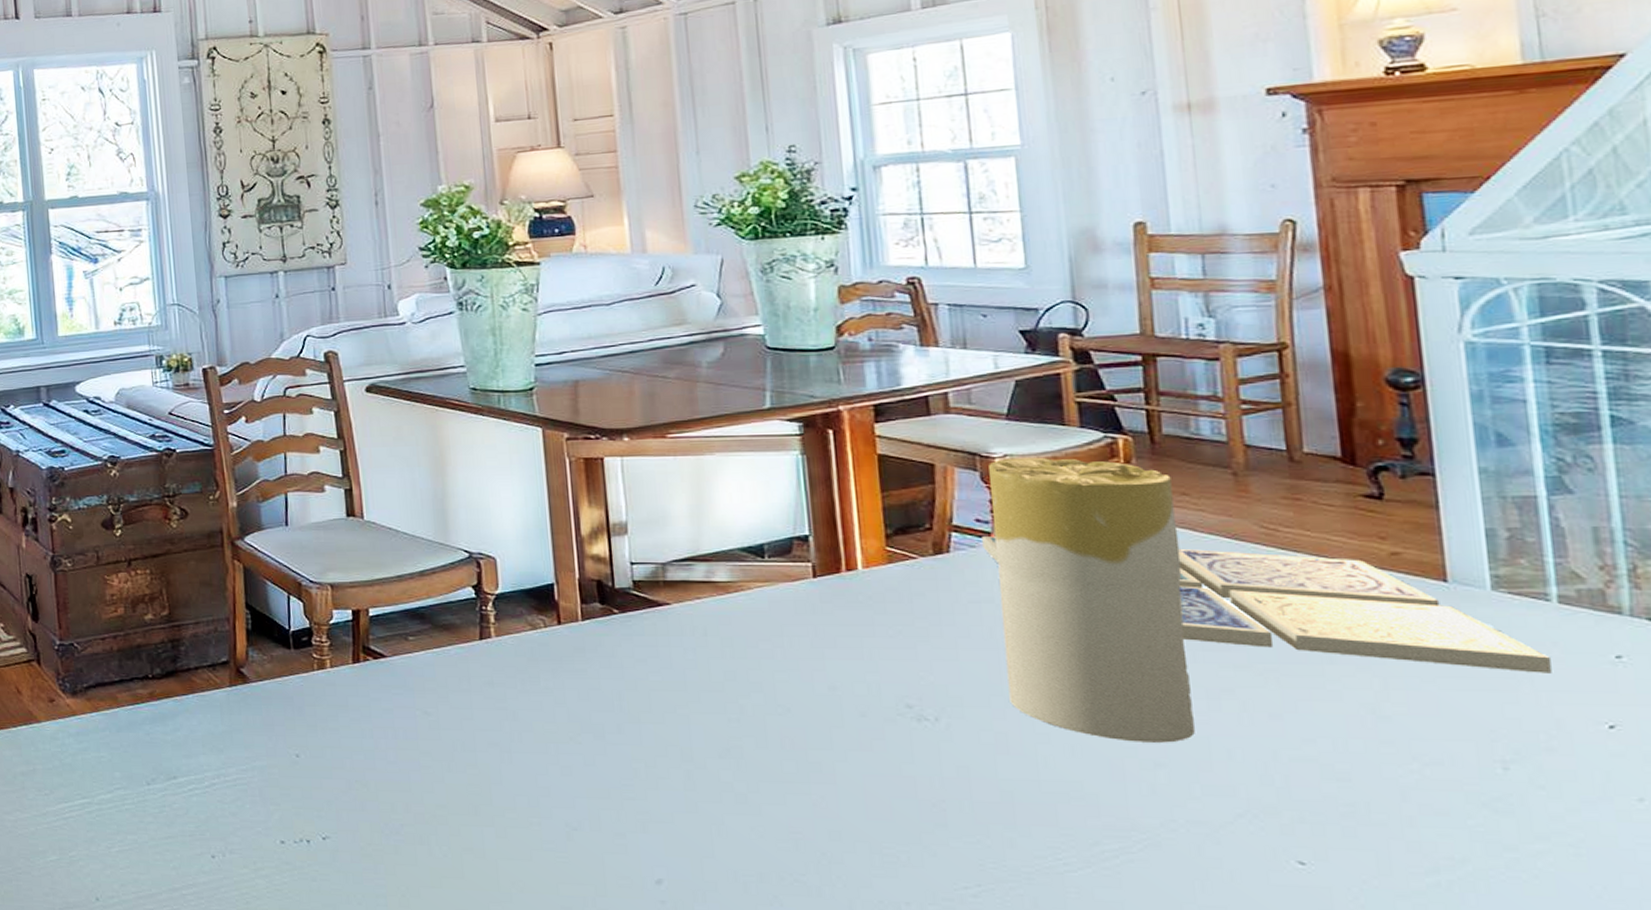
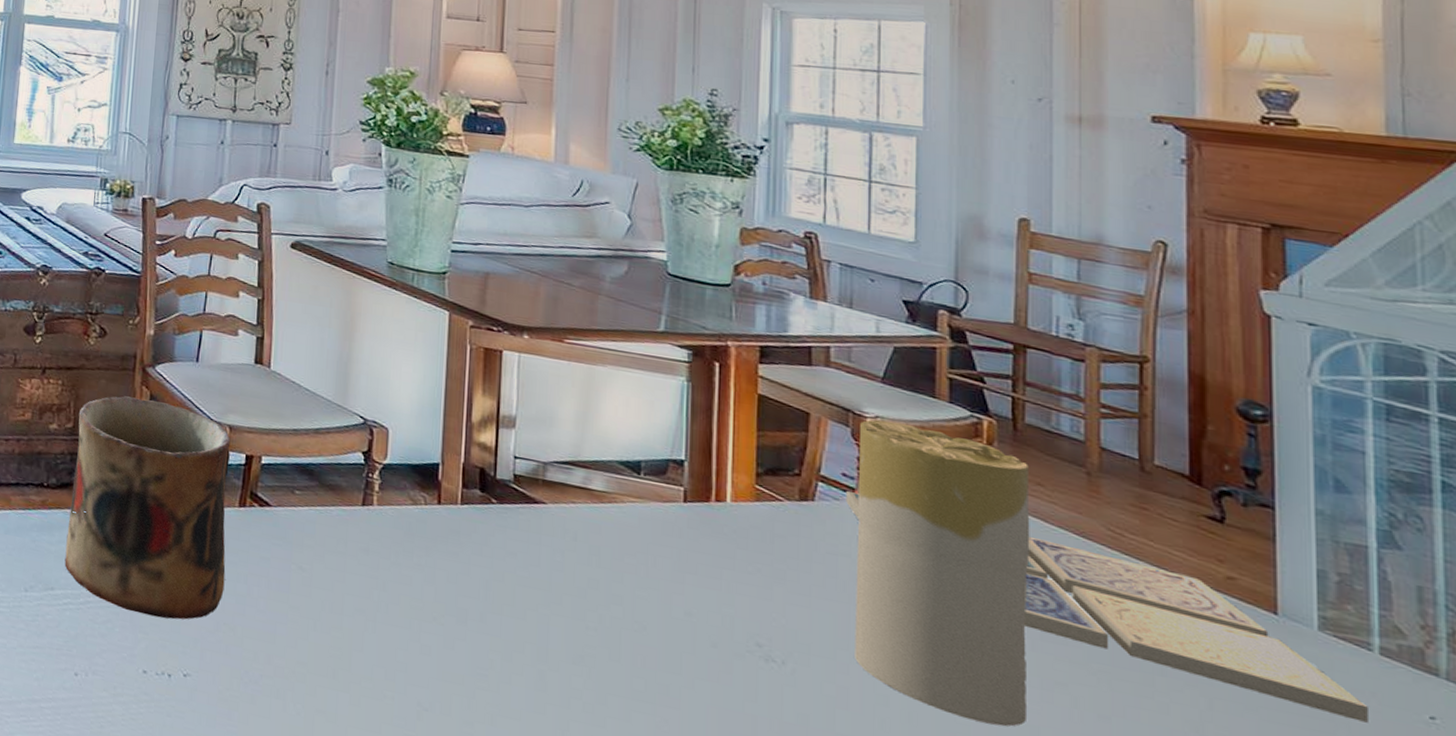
mug: none [172,573,351,787] -> present [64,396,231,620]

